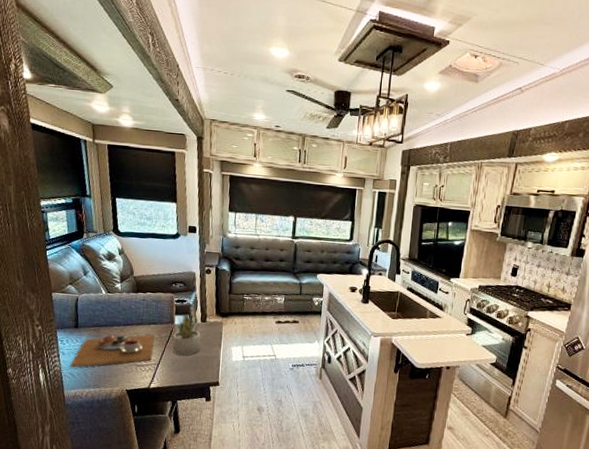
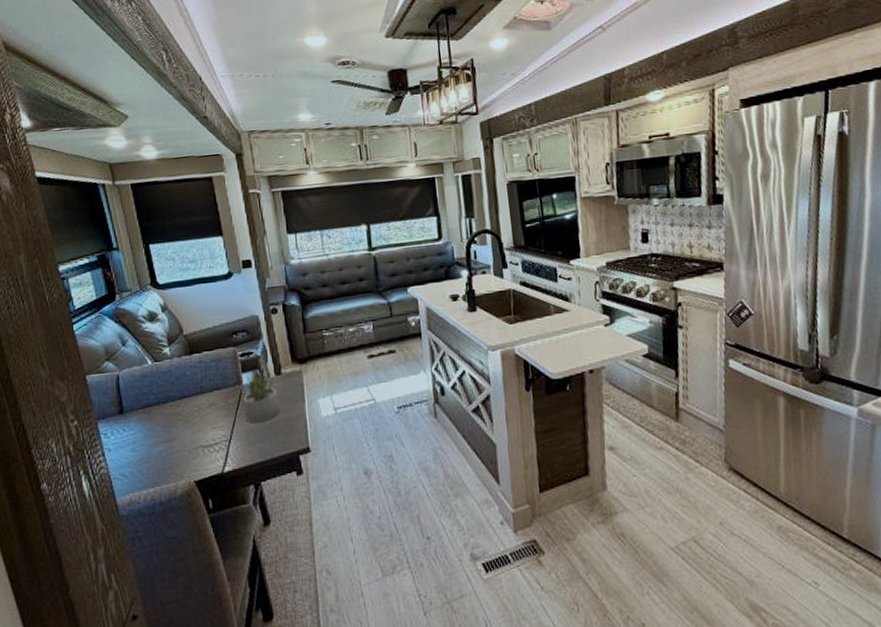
place setting: present [70,335,154,368] -> none [119,404,221,467]

